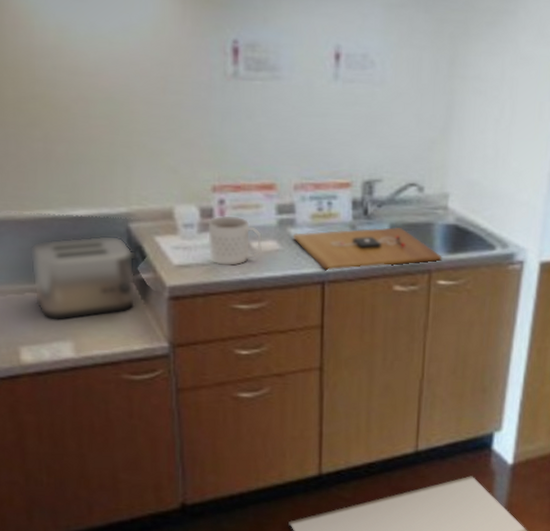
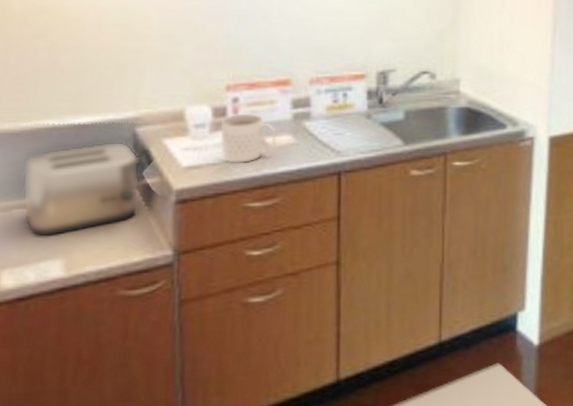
cutting board: present [292,227,442,271] -> none [308,114,457,161]

